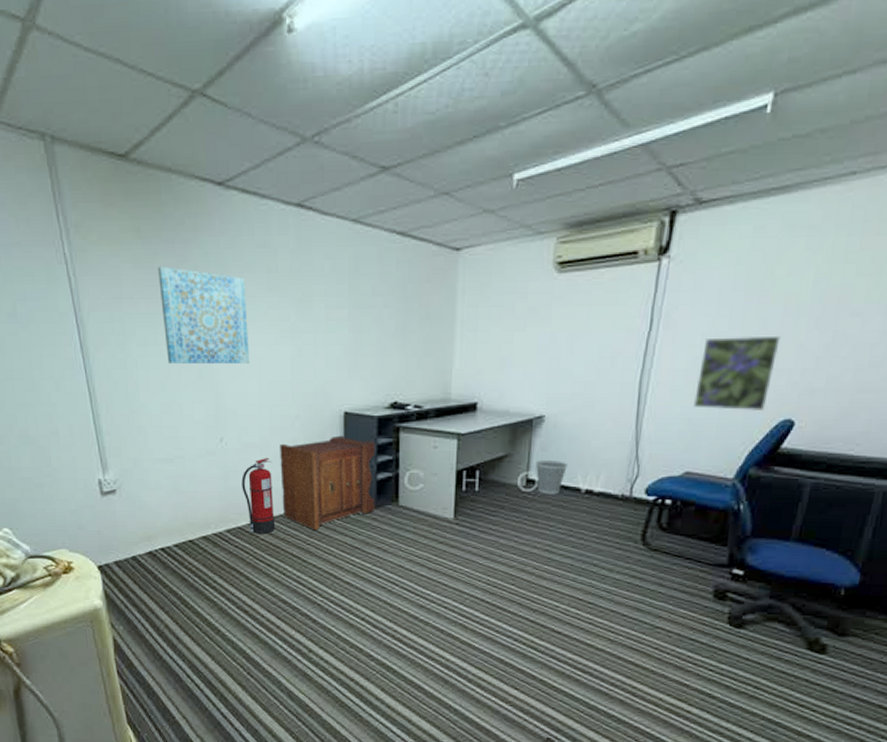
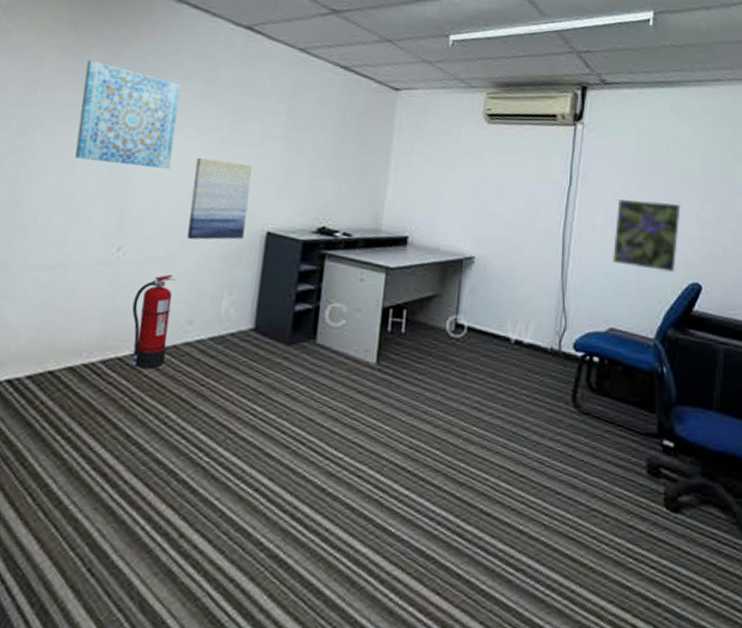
wall art: none [271,350,324,426] -> present [187,158,253,240]
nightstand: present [280,435,376,531] -> none [177,257,297,368]
wastebasket: present [535,460,567,495] -> none [464,303,497,343]

